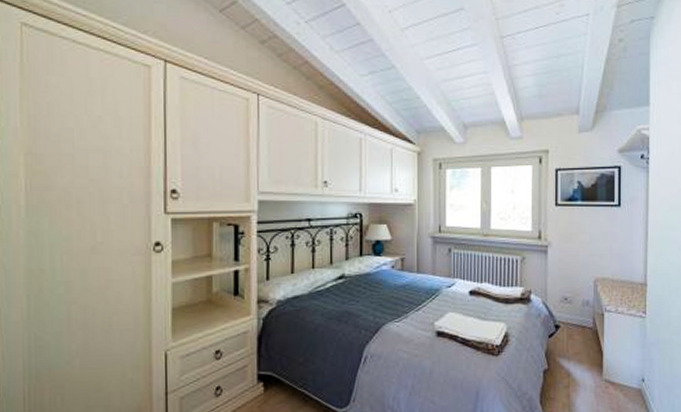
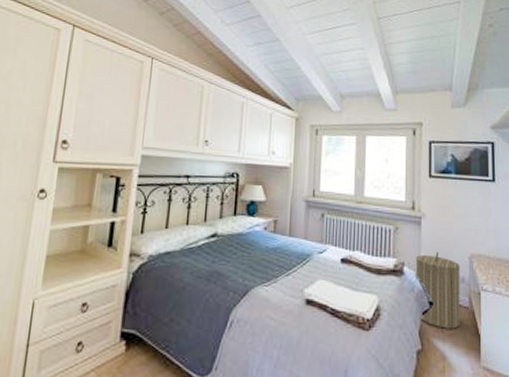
laundry hamper: none [542,278,585,349] -> present [415,252,461,329]

